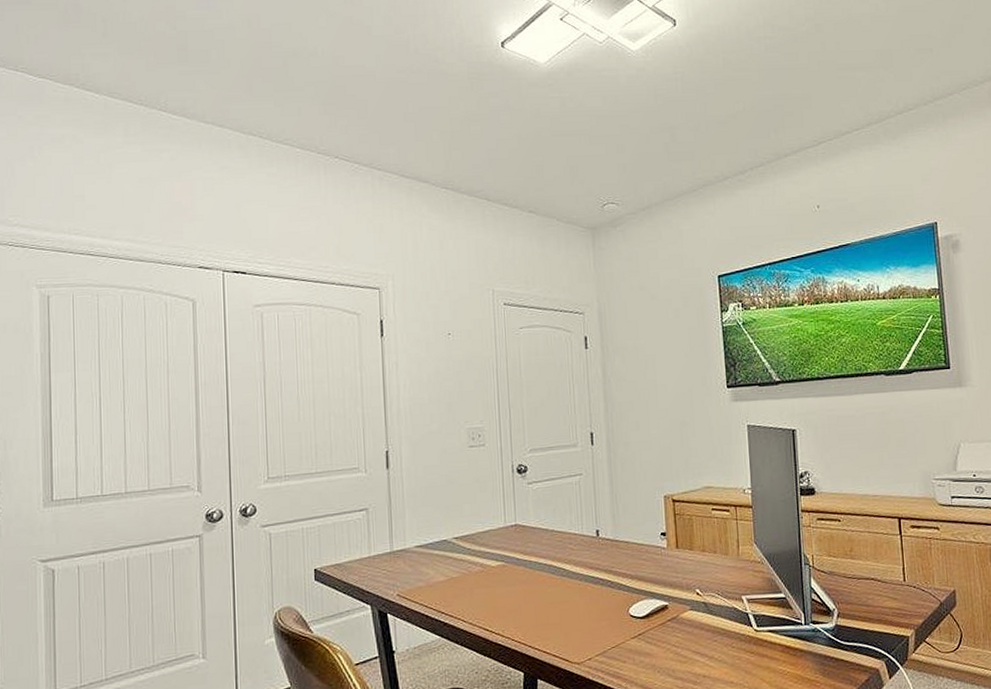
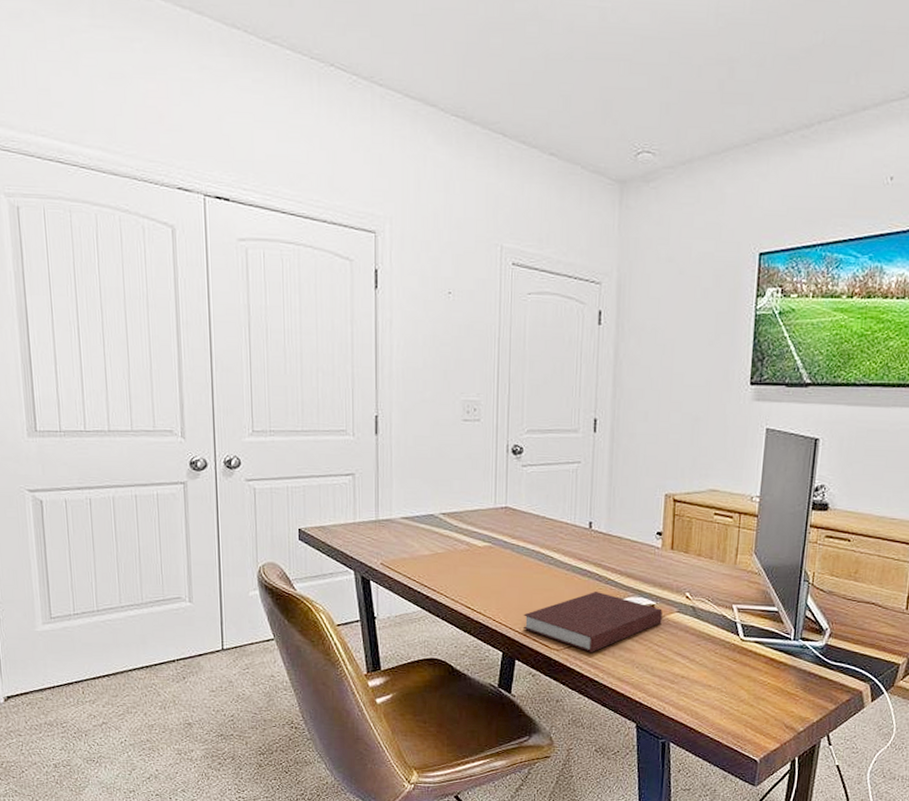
notebook: none [541,598,677,662] -> present [522,592,662,652]

